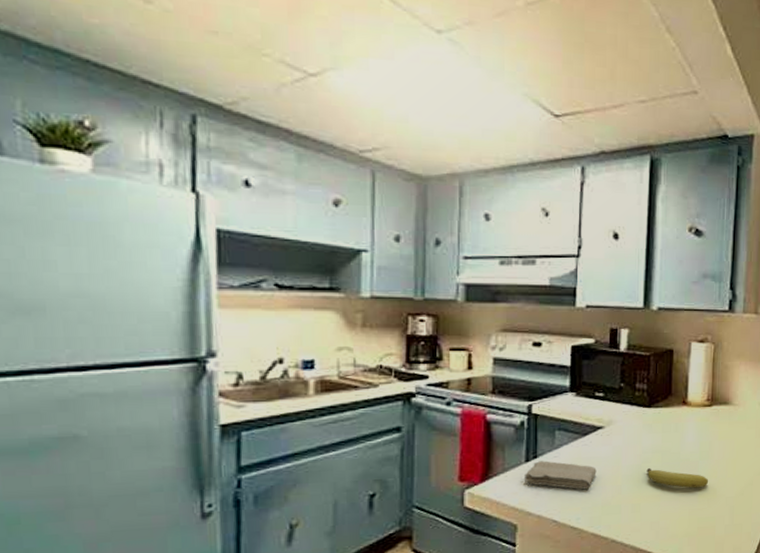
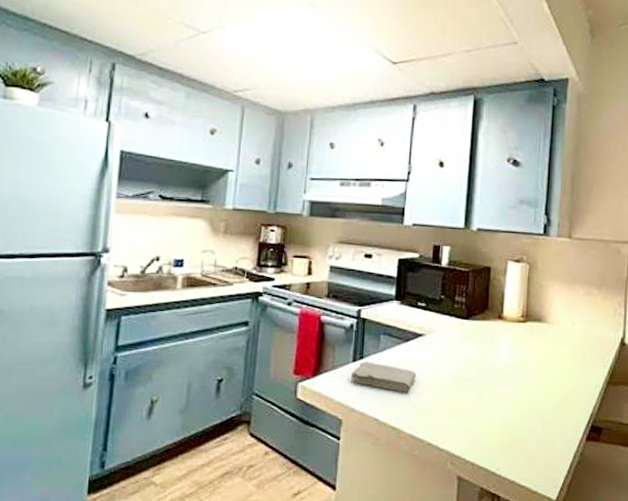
fruit: present [646,468,709,489] -> none [463,377,523,400]

